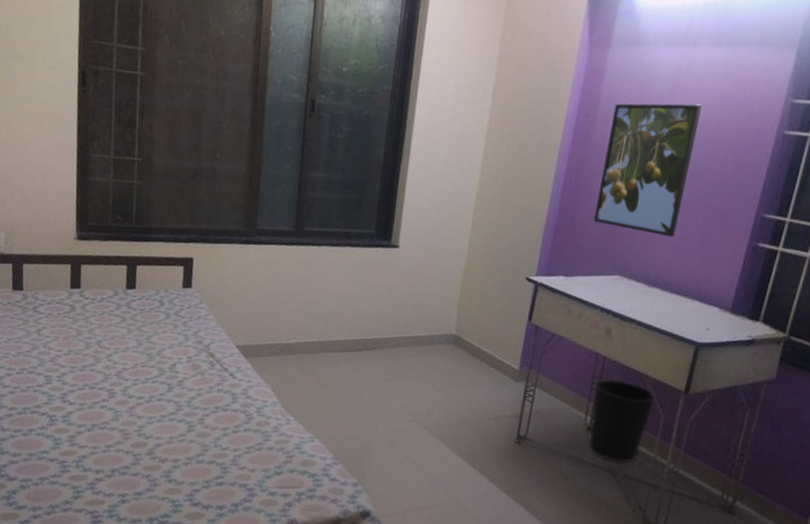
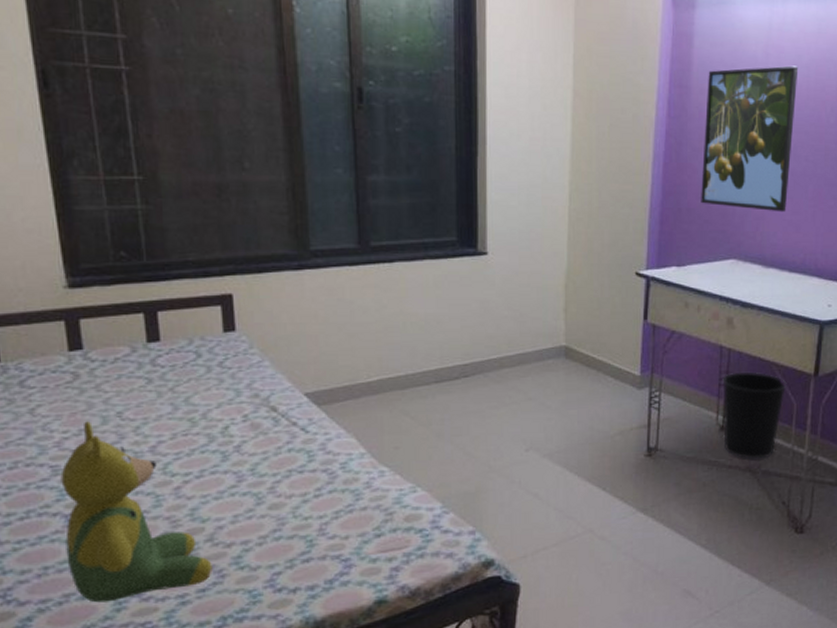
teddy bear: none [46,345,149,490] -> present [60,421,213,603]

